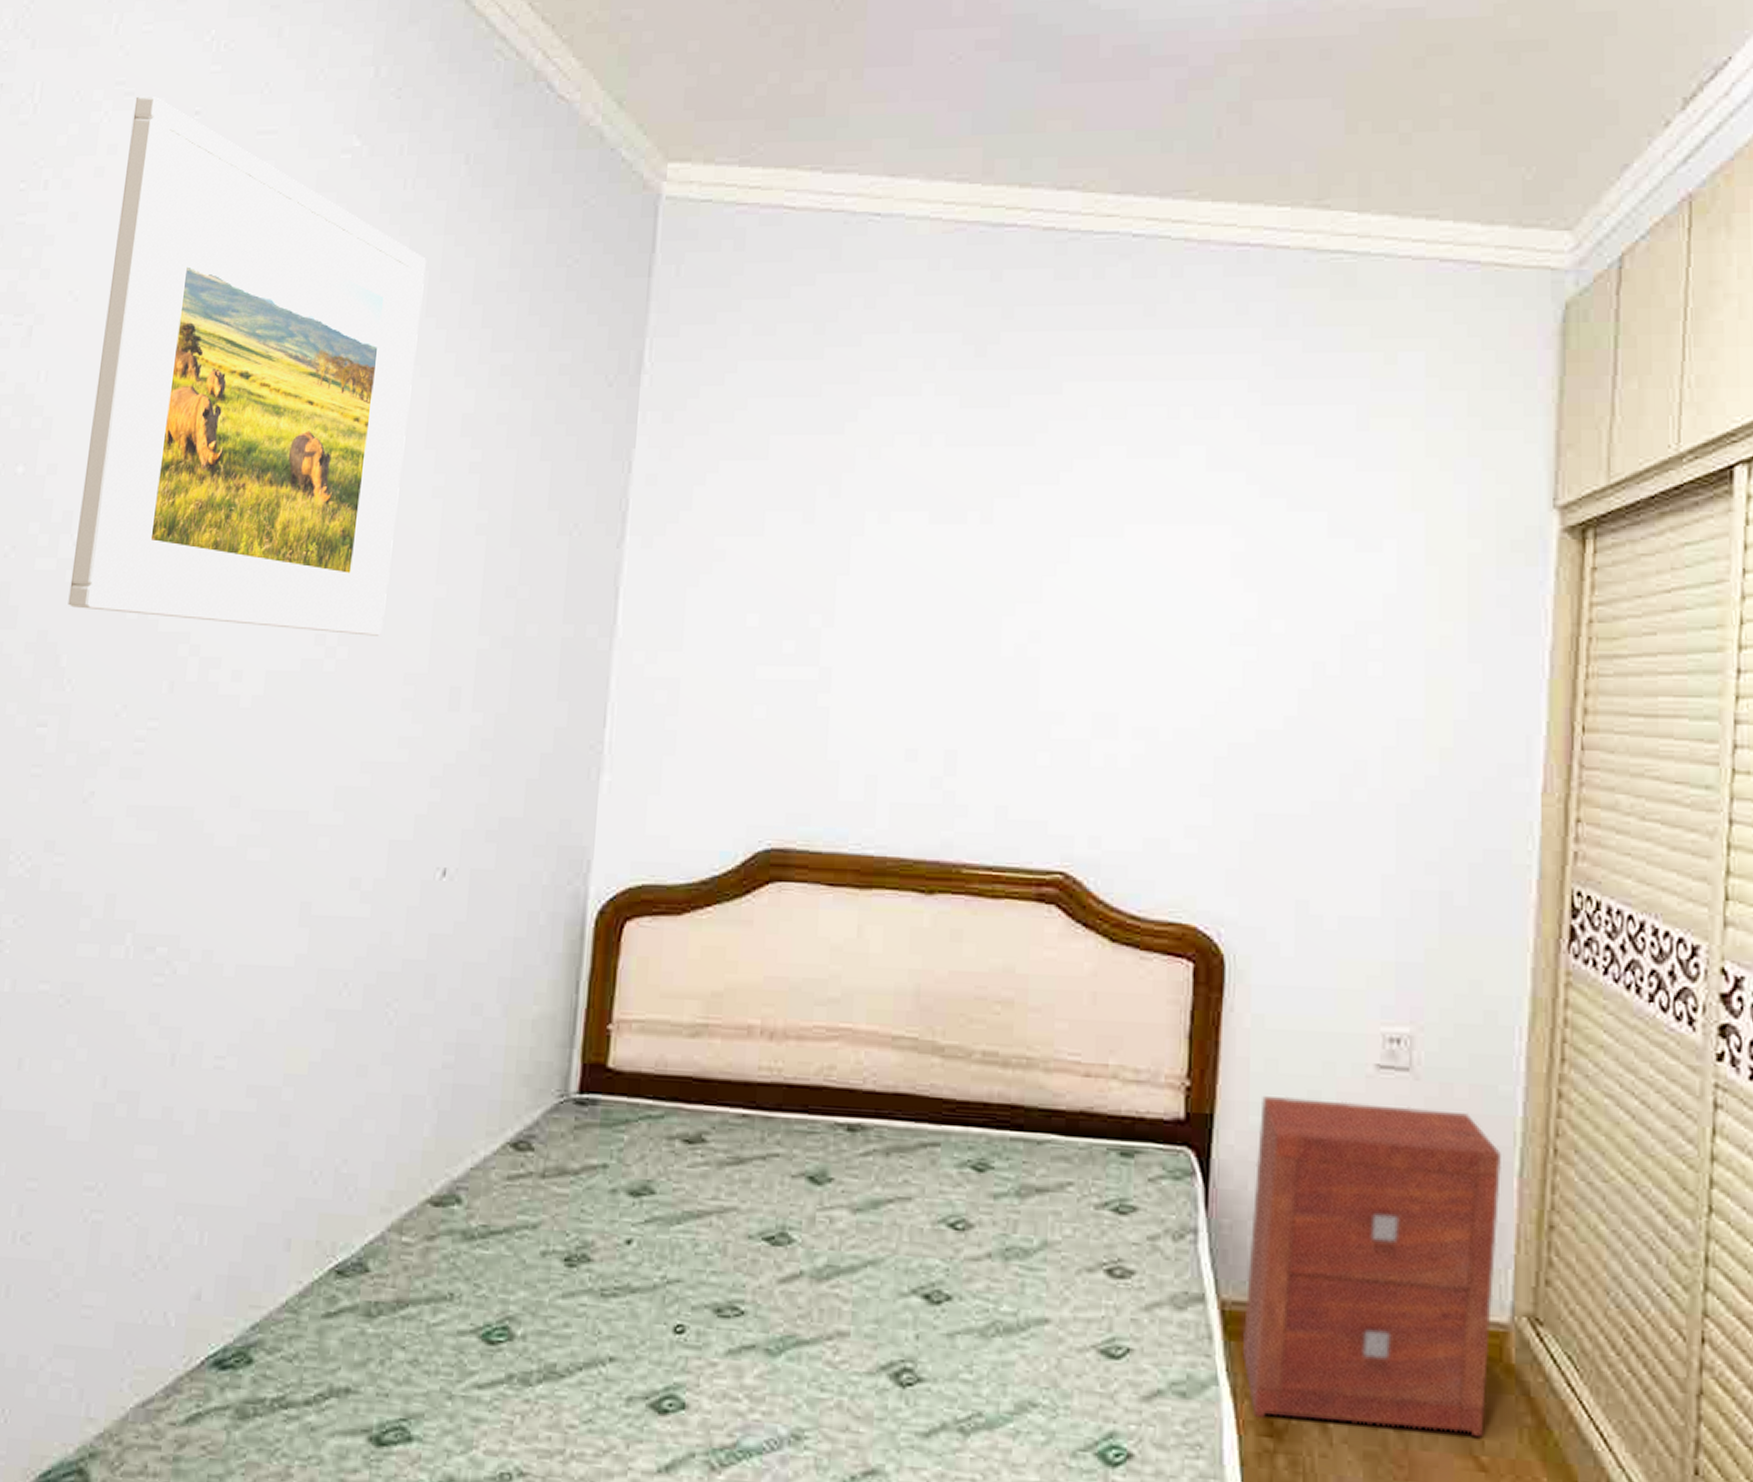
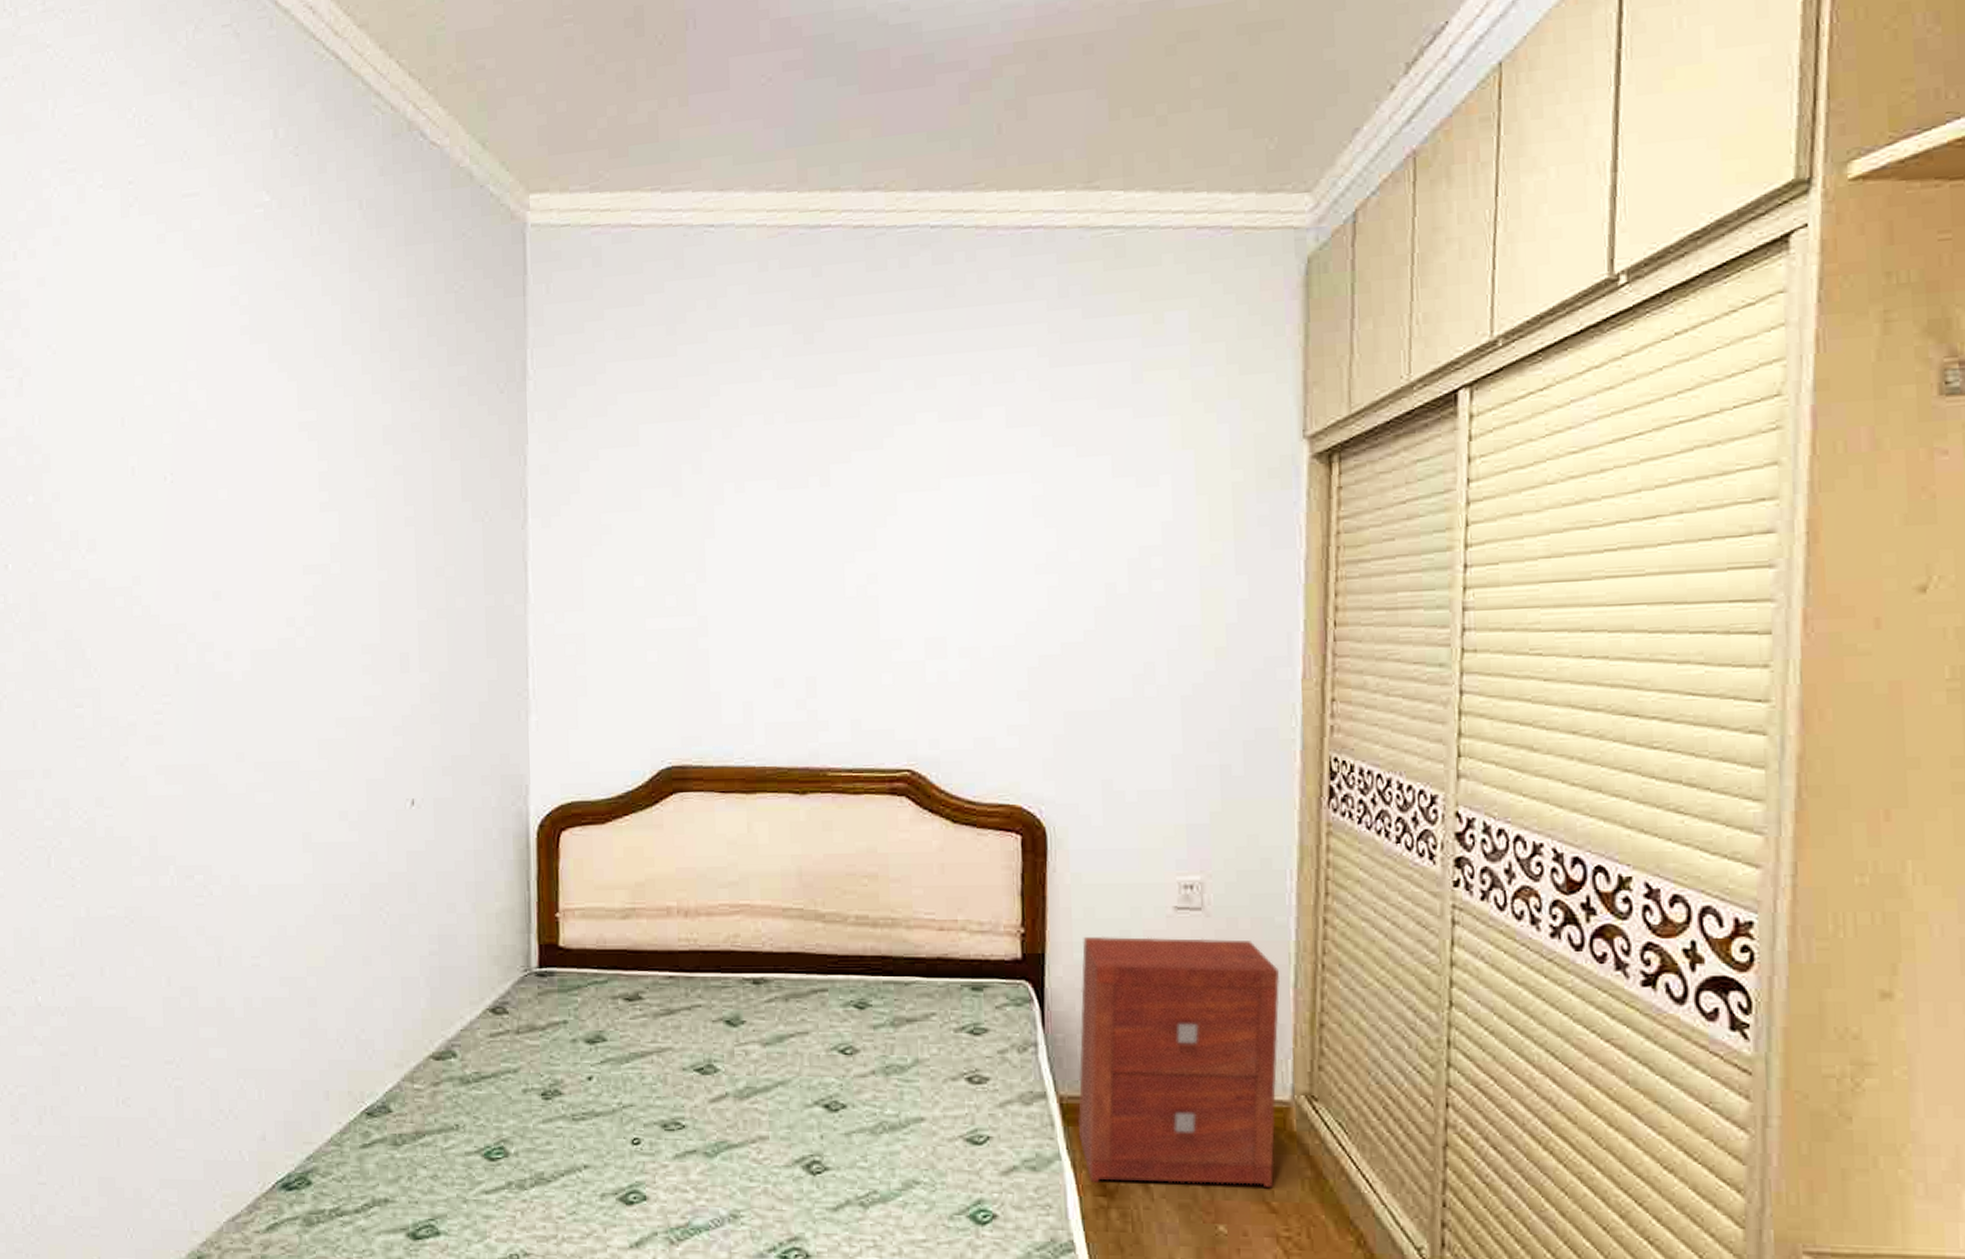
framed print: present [68,96,426,636] -> none [77,171,340,616]

